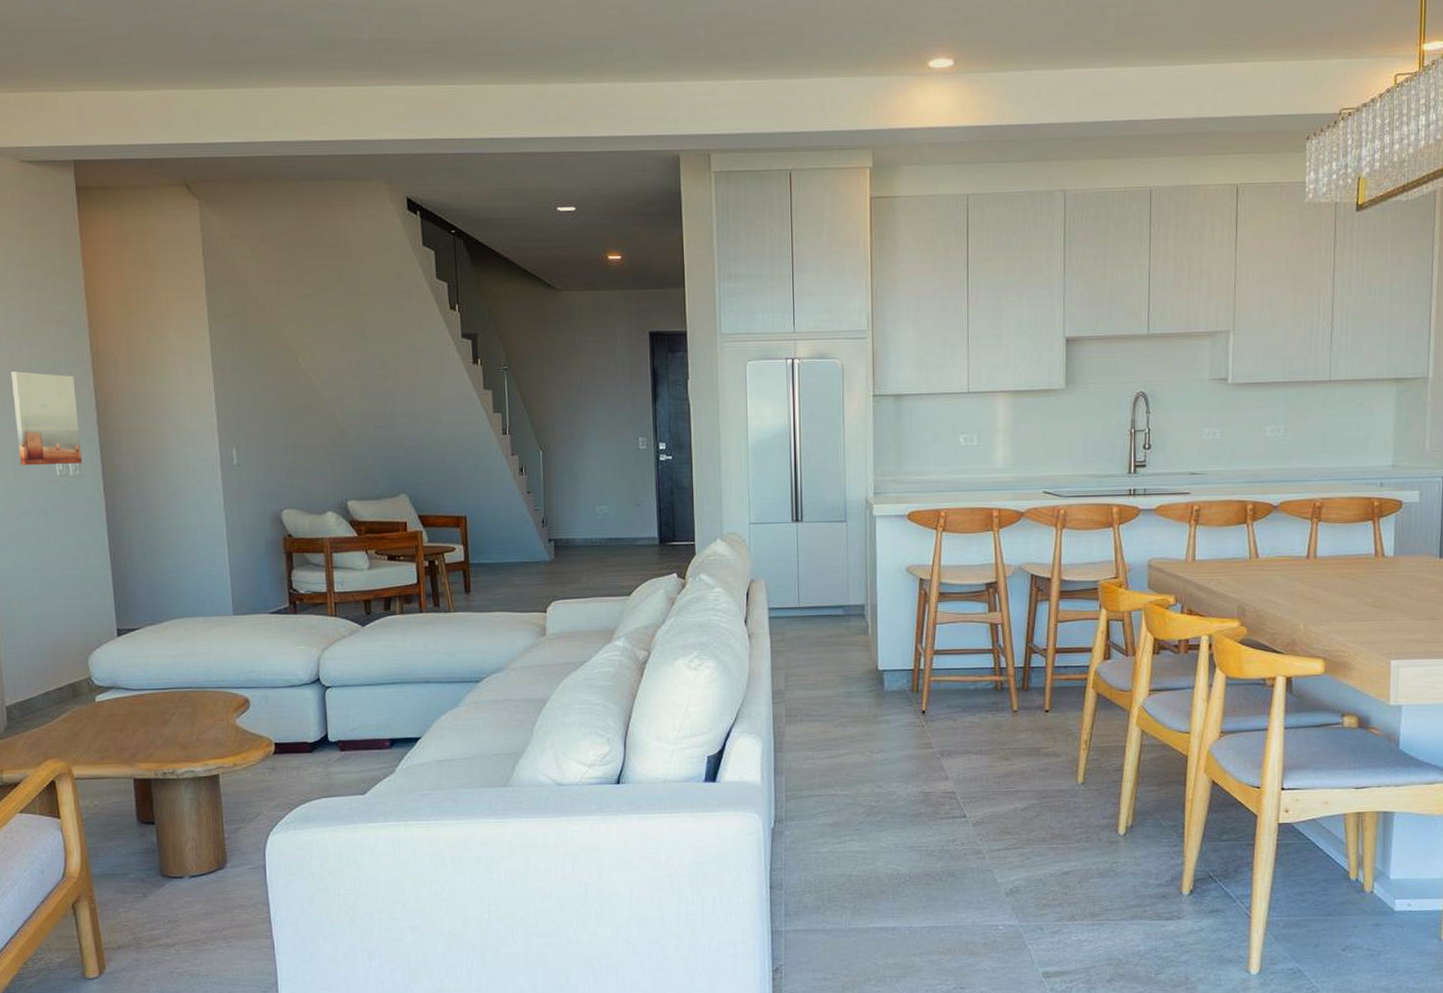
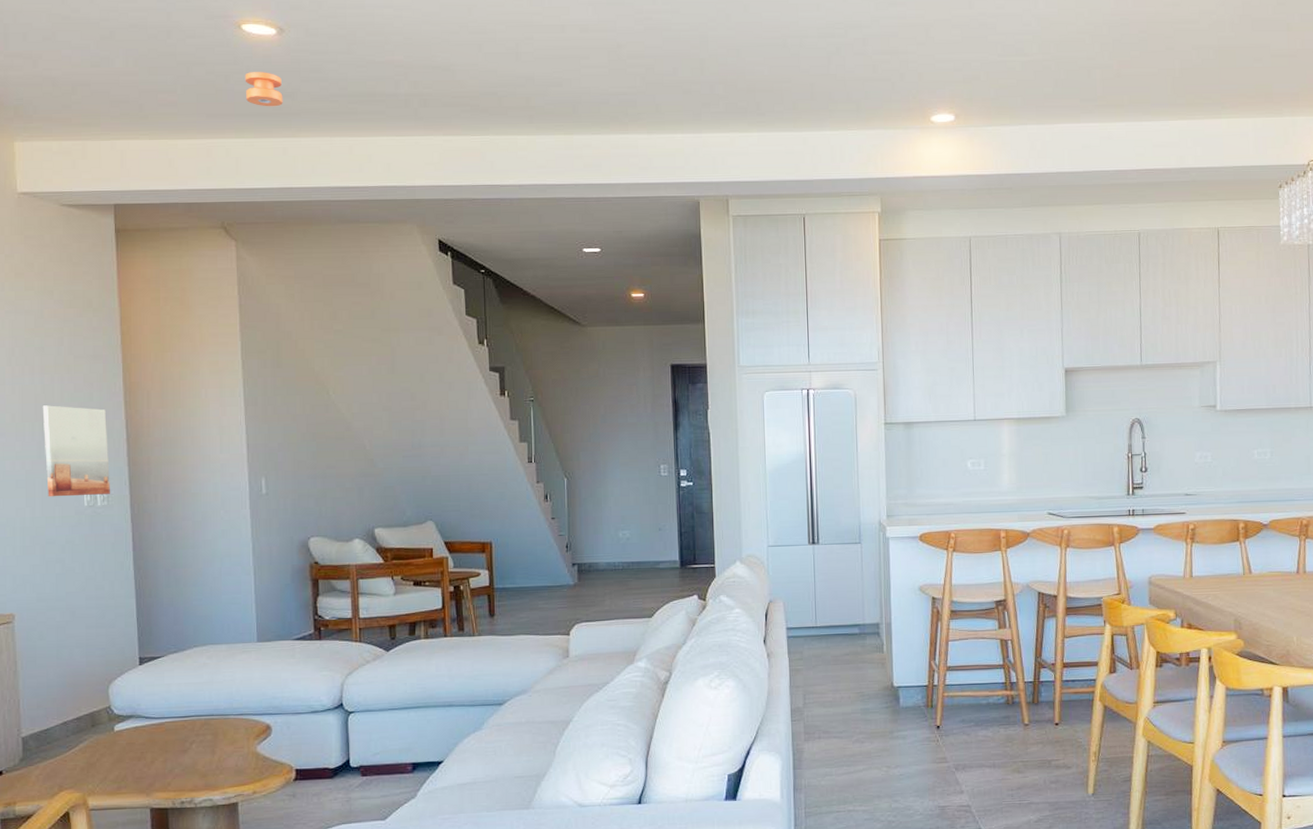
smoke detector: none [202,16,243,55] -> present [245,72,283,107]

